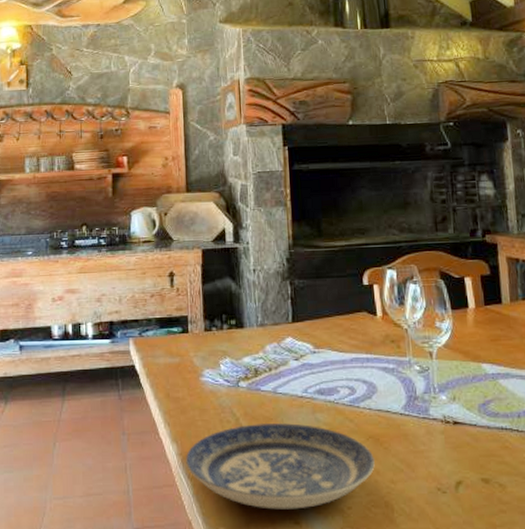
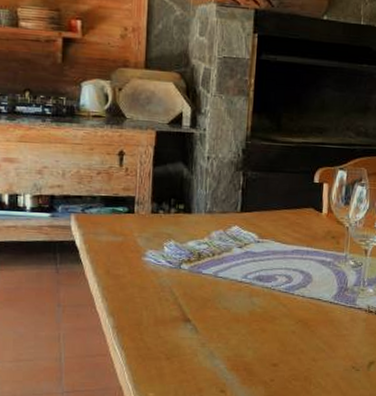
plate: present [186,422,375,510] -> none [121,303,301,380]

